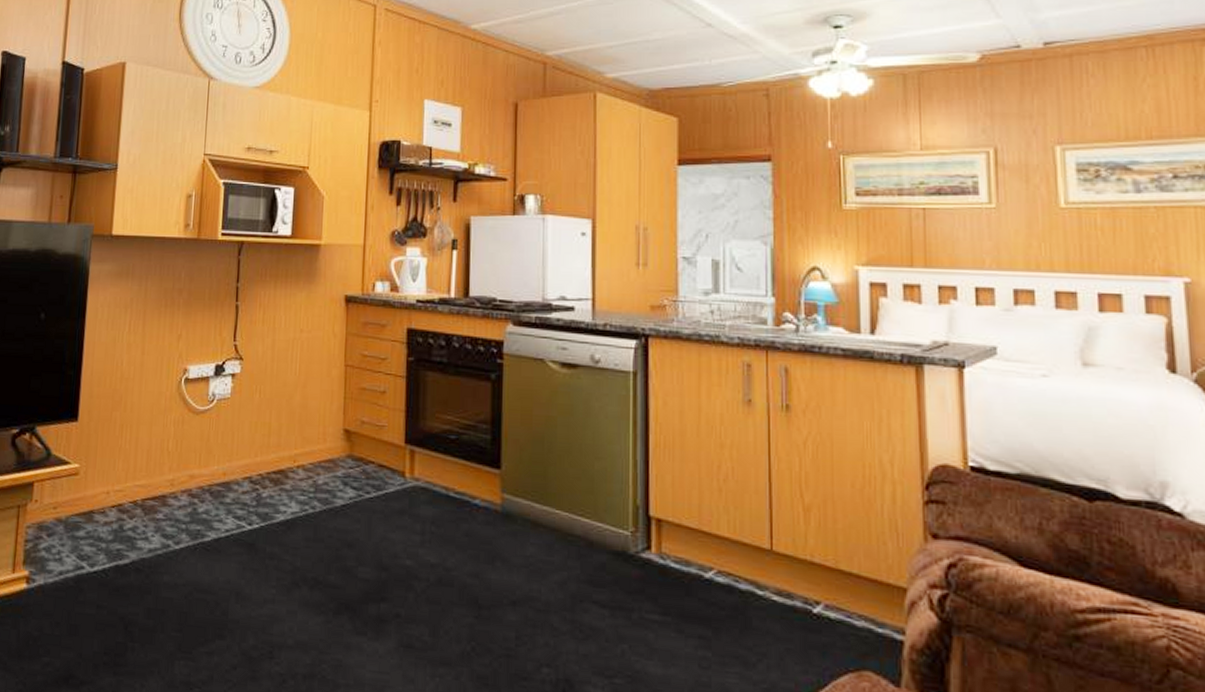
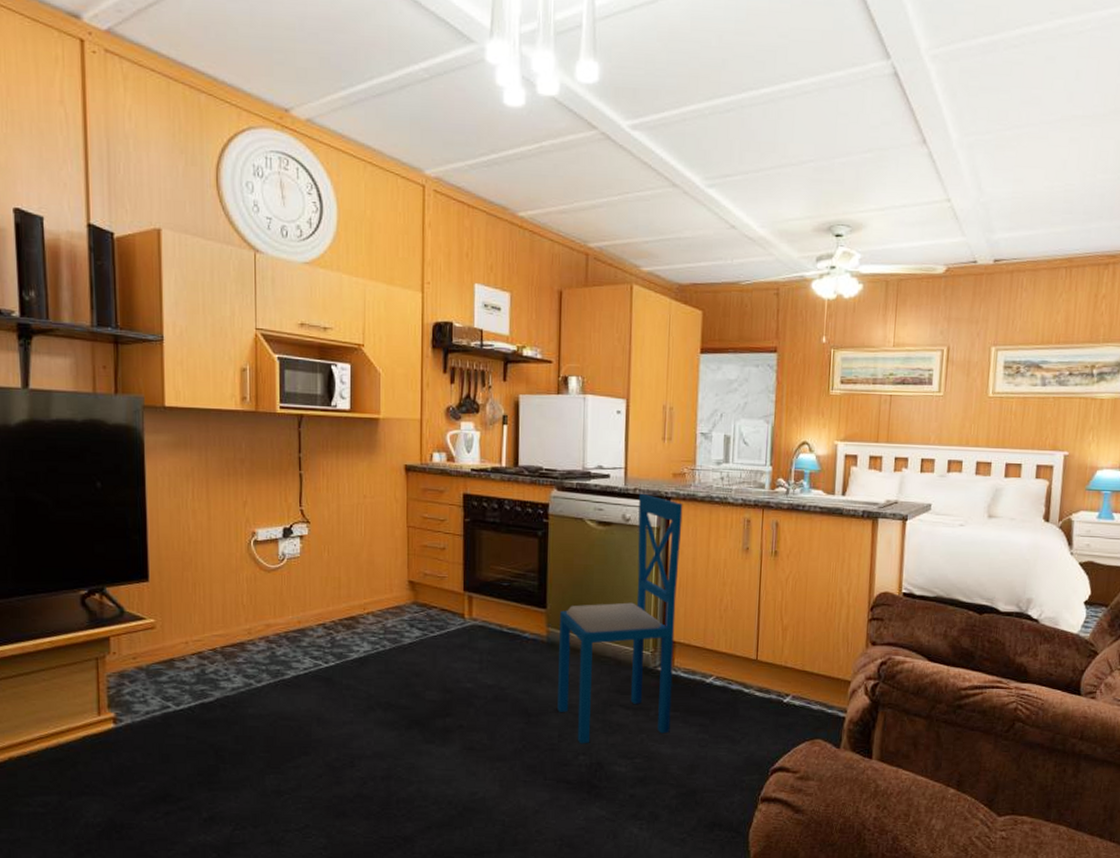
dining chair: none [514,330,665,652] -> present [557,494,683,744]

